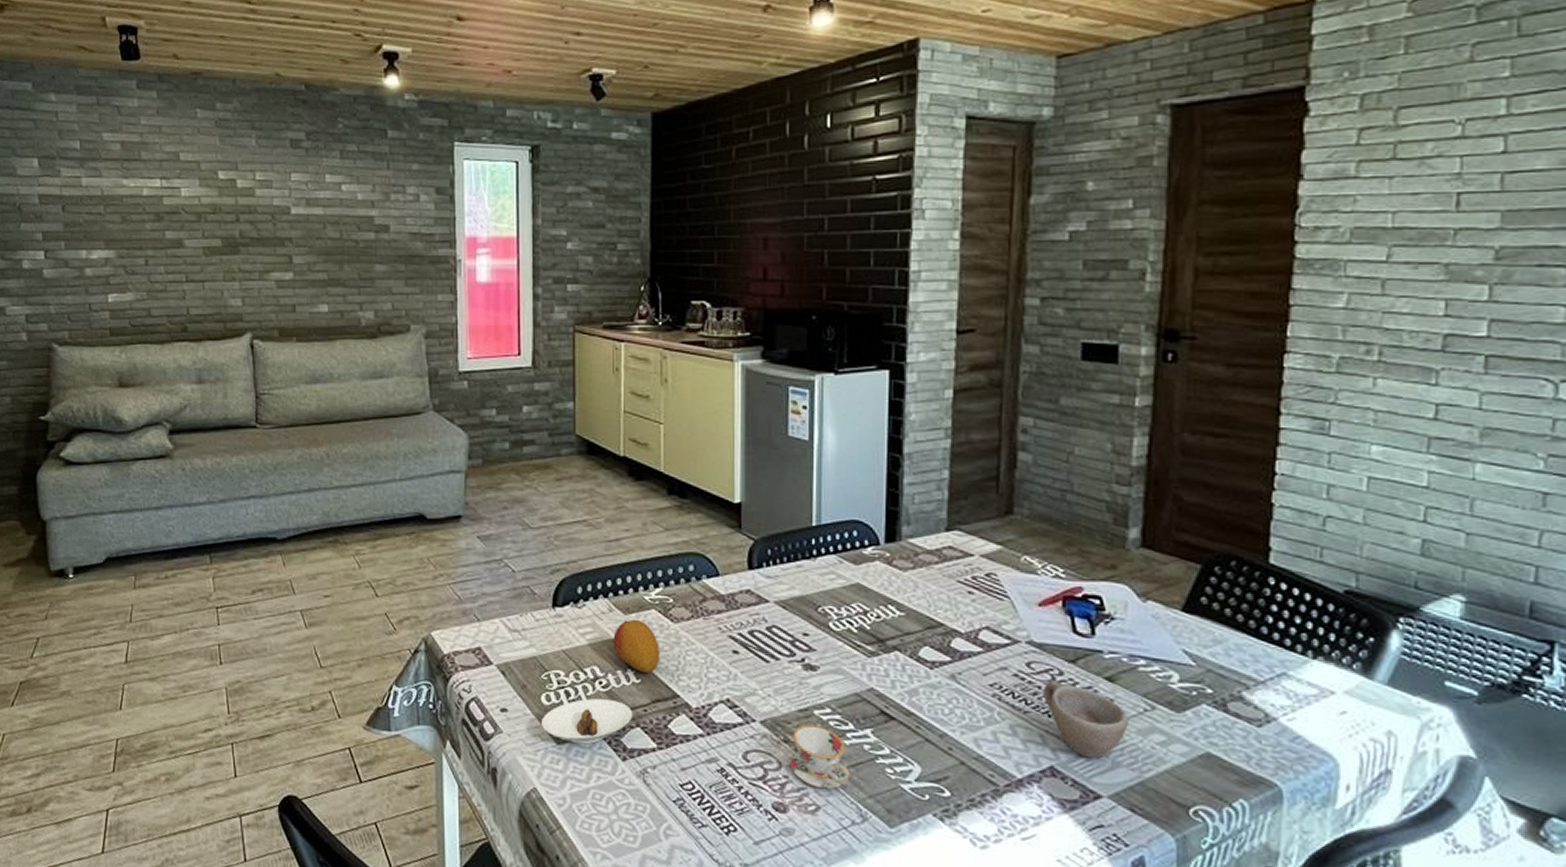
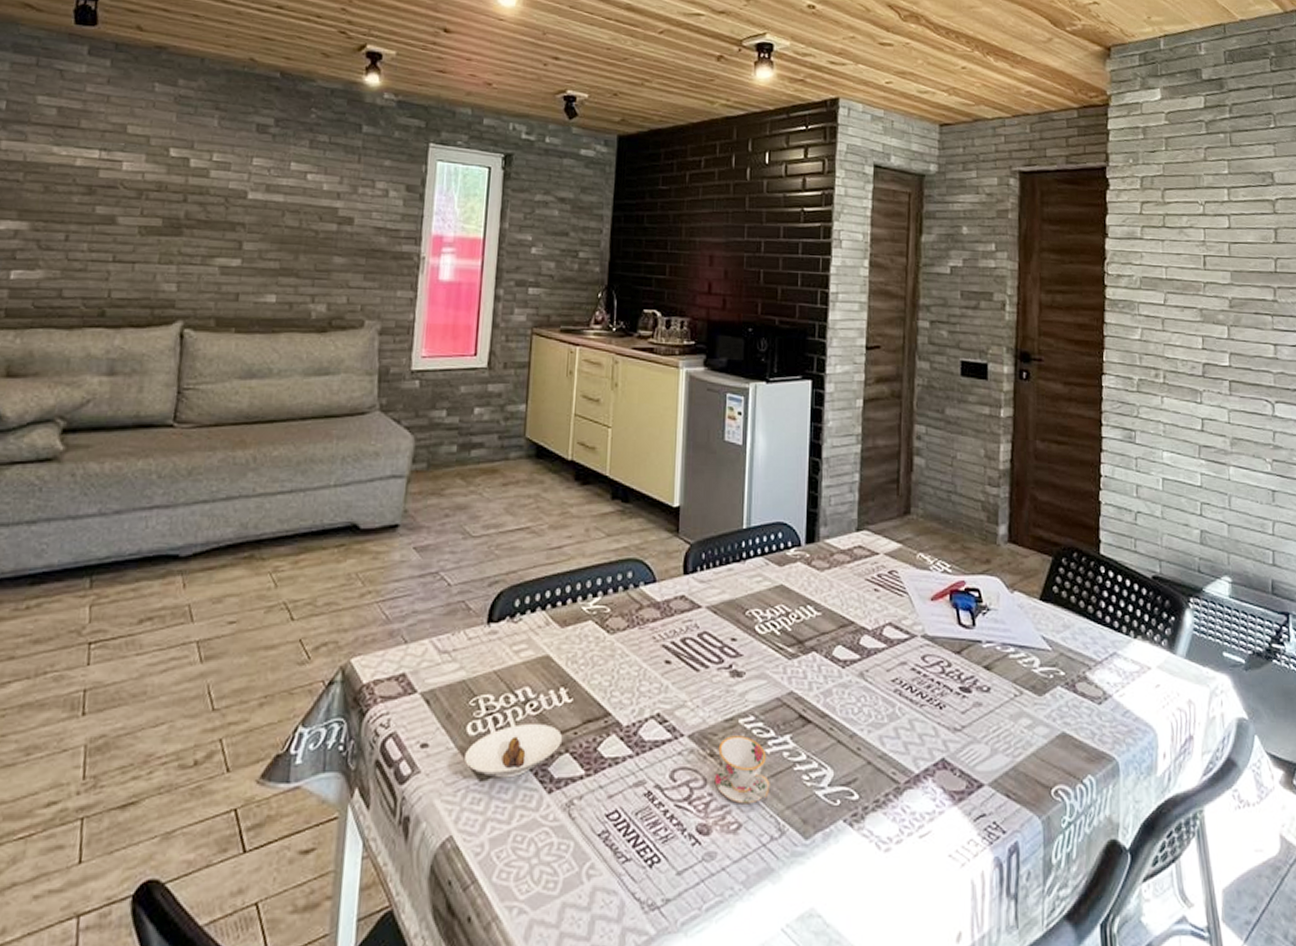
fruit: present [613,619,661,674] -> none [547,632,595,692]
cup: present [1043,680,1130,759] -> none [935,672,1004,747]

